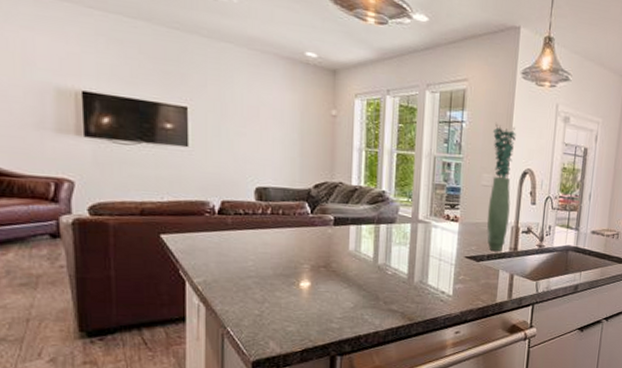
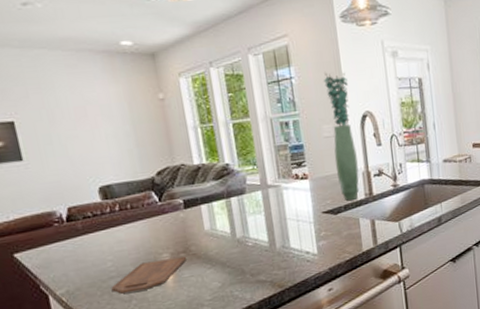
cutting board: none [247,269,325,296] -> present [111,256,186,294]

